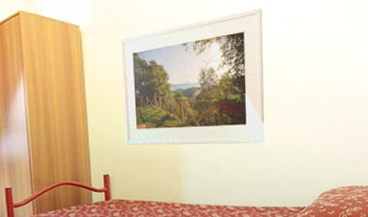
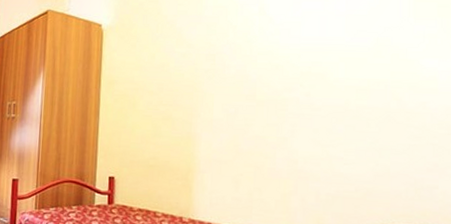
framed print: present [120,8,265,146] -> none [135,9,303,161]

